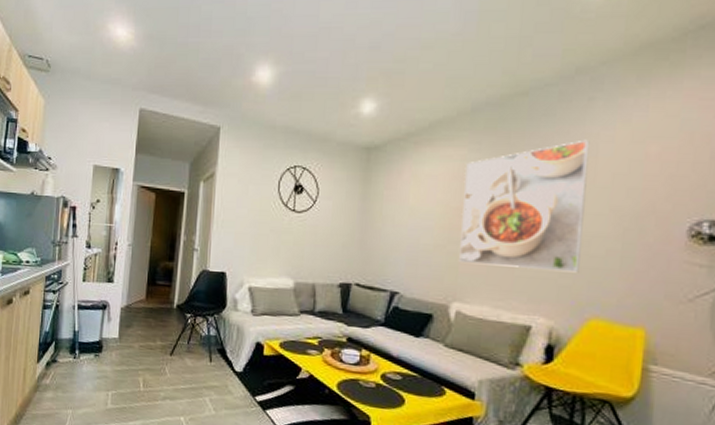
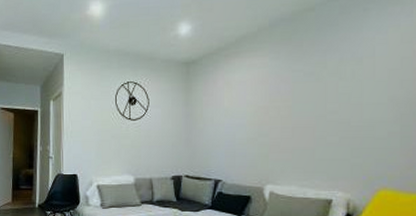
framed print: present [459,139,590,273] -> none [269,43,368,153]

